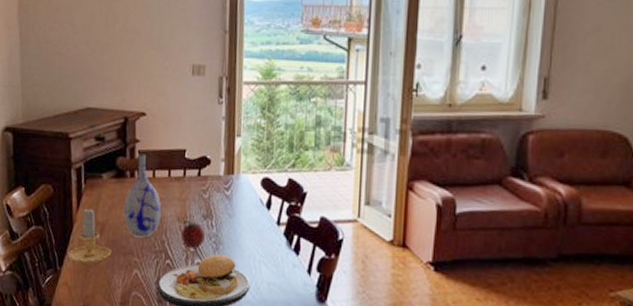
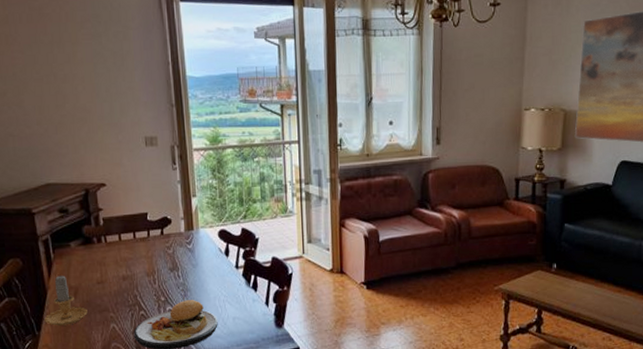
vase: present [123,153,162,238] -> none [94,220,131,295]
fruit: present [181,219,206,248] -> none [151,274,174,298]

